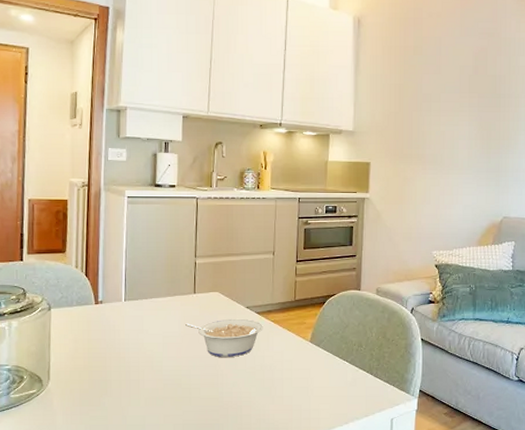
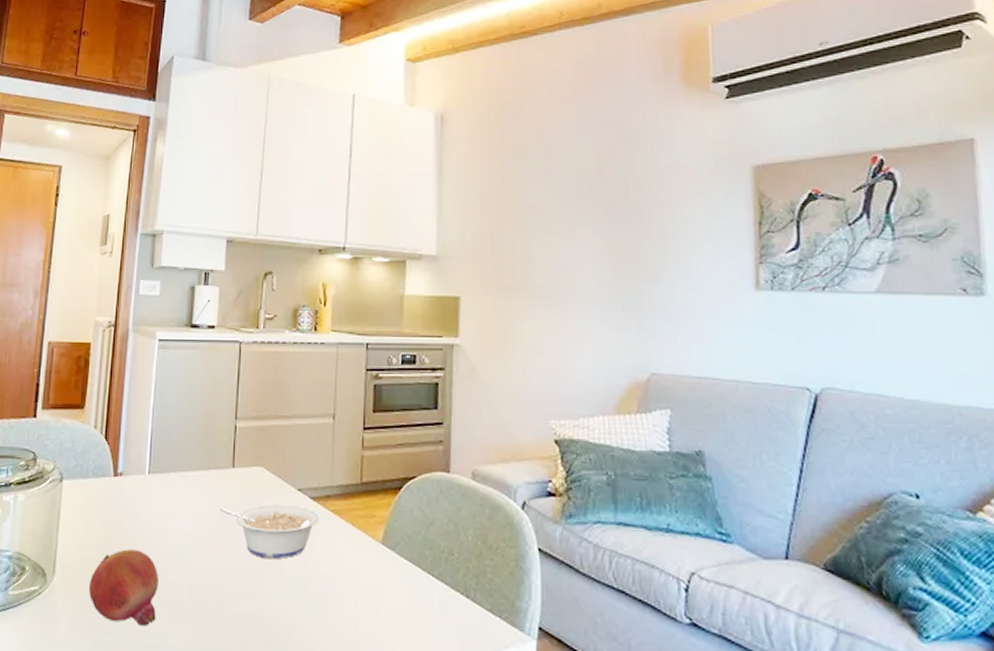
fruit: none [79,358,137,412] -> present [88,549,159,626]

